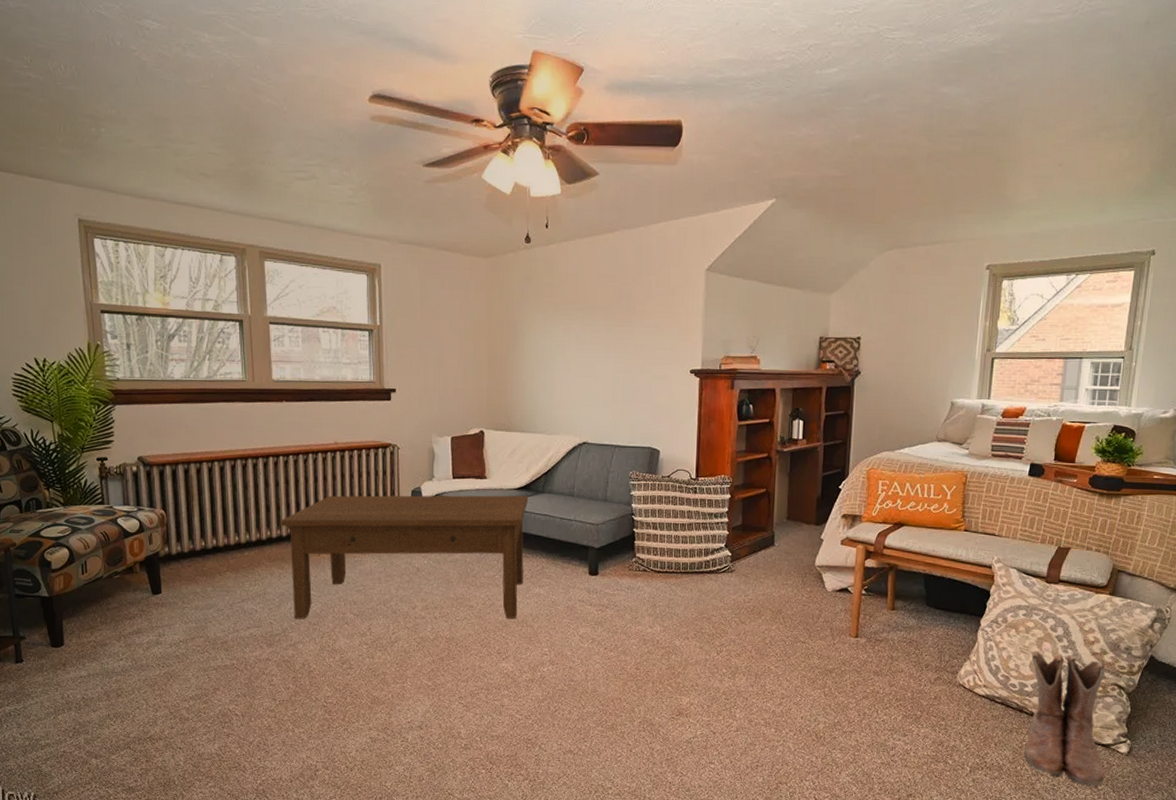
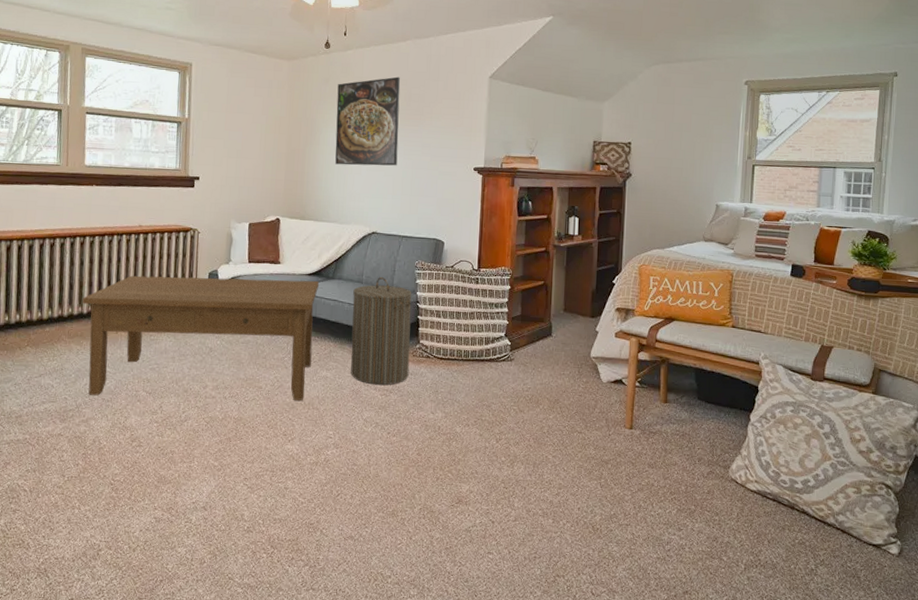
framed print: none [540,272,609,372] -> present [335,76,401,166]
laundry hamper: none [564,490,627,601] -> present [351,277,412,386]
boots: present [1024,651,1106,787] -> none [797,447,877,589]

